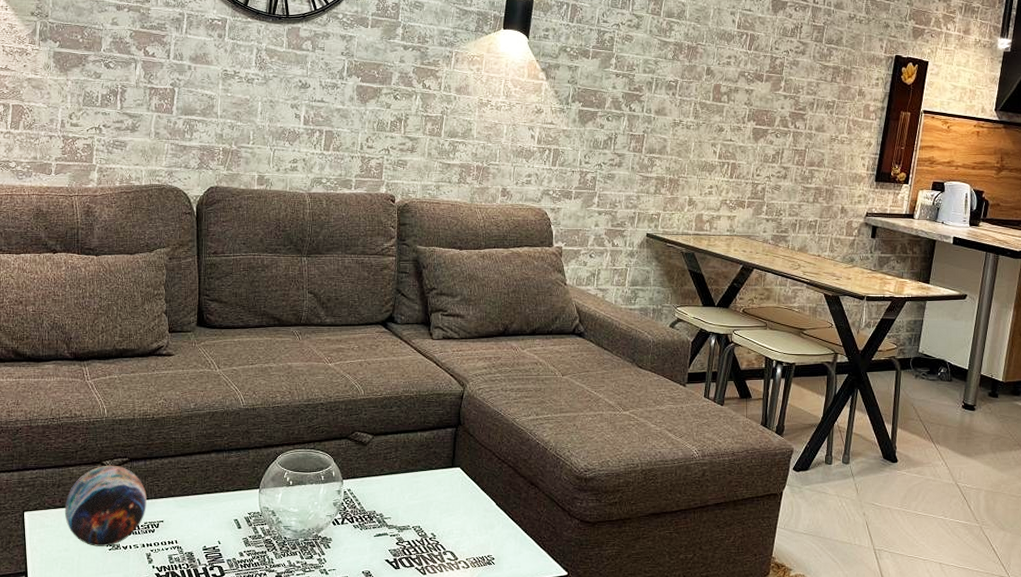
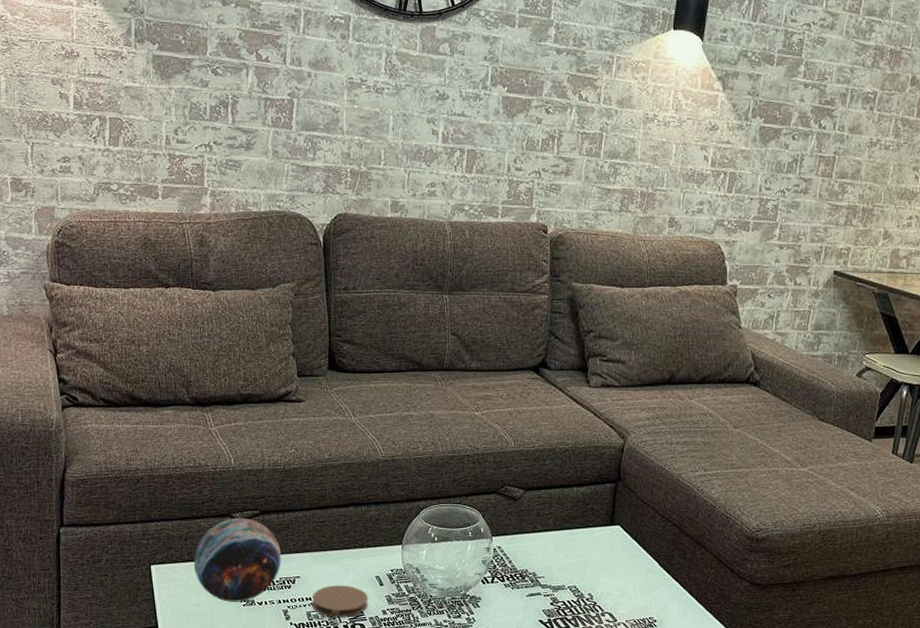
coaster: none [174,528,227,560] -> present [312,585,368,618]

